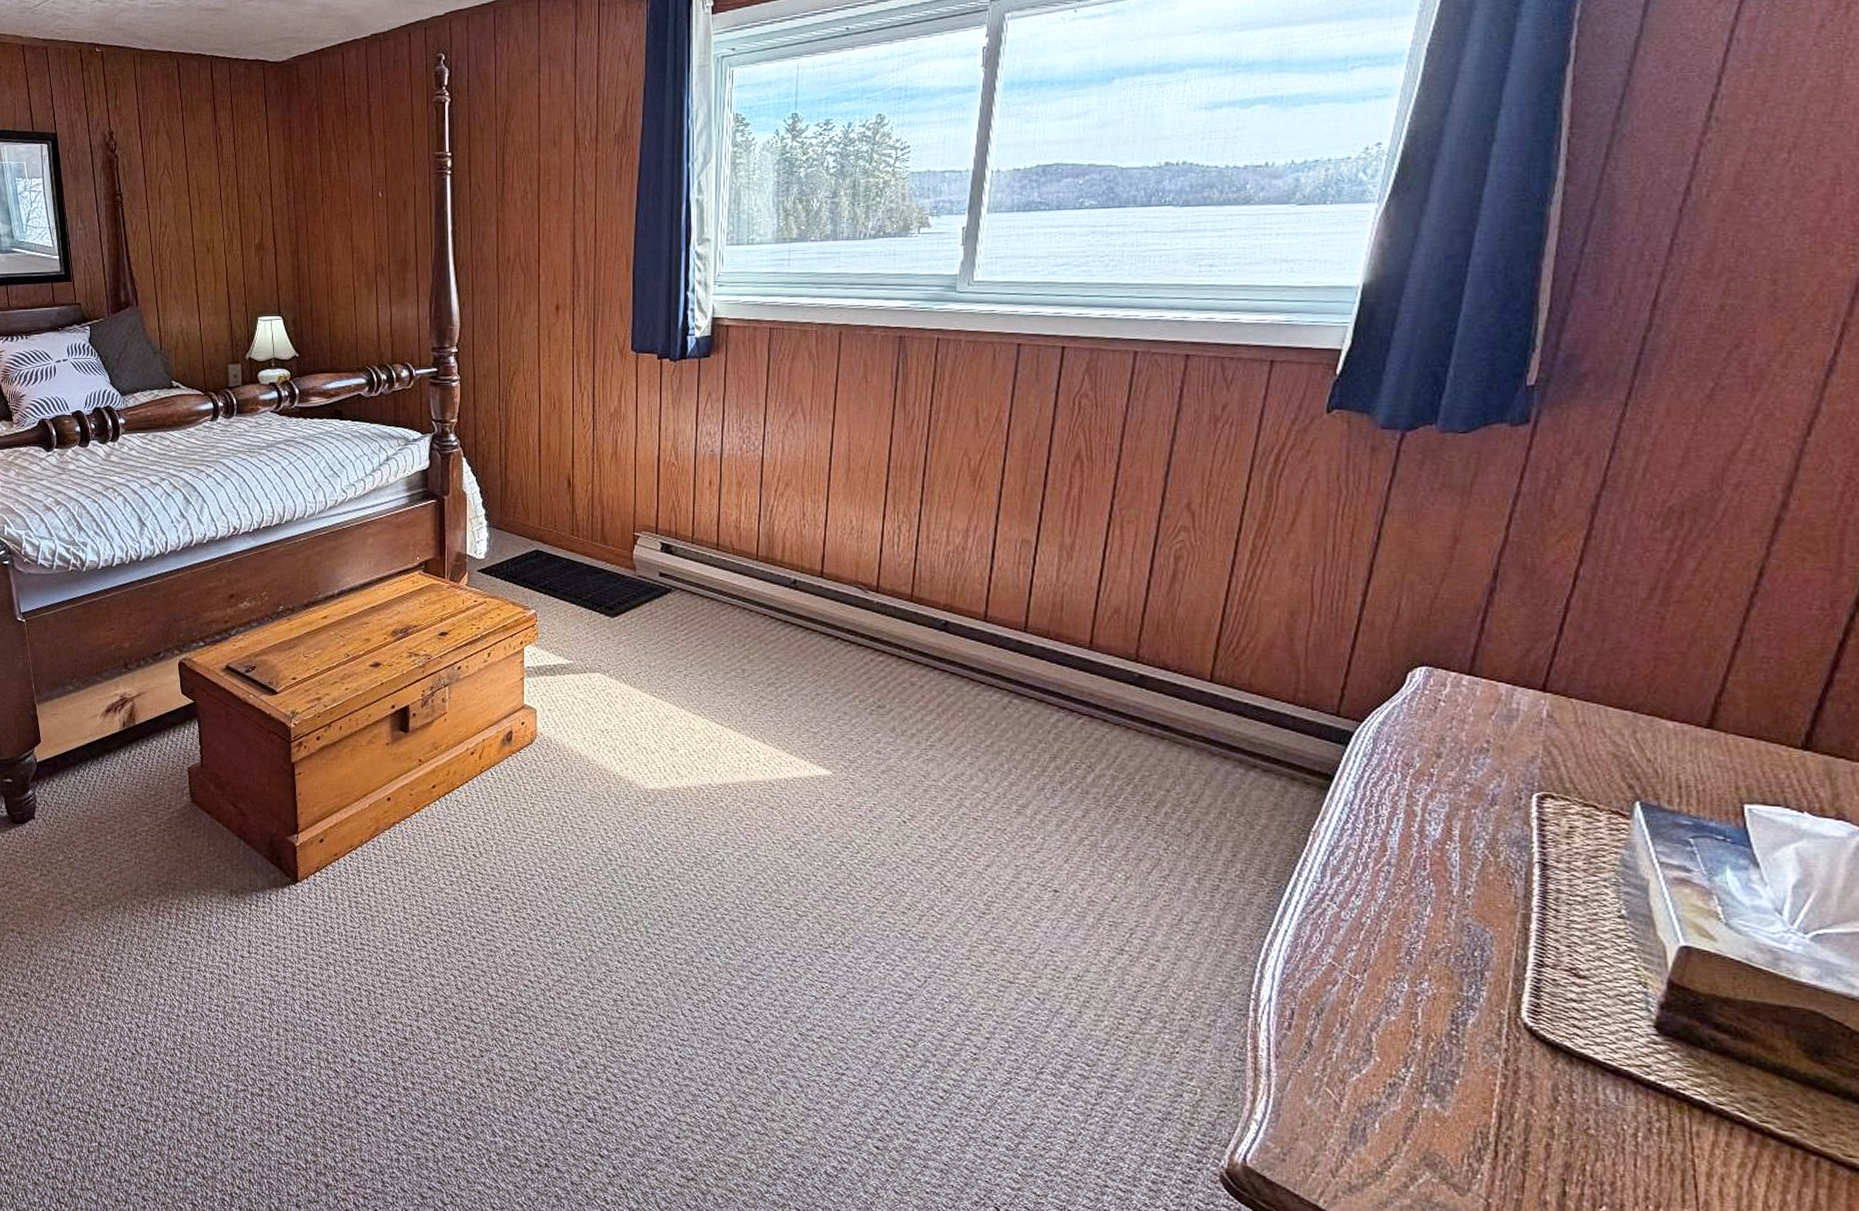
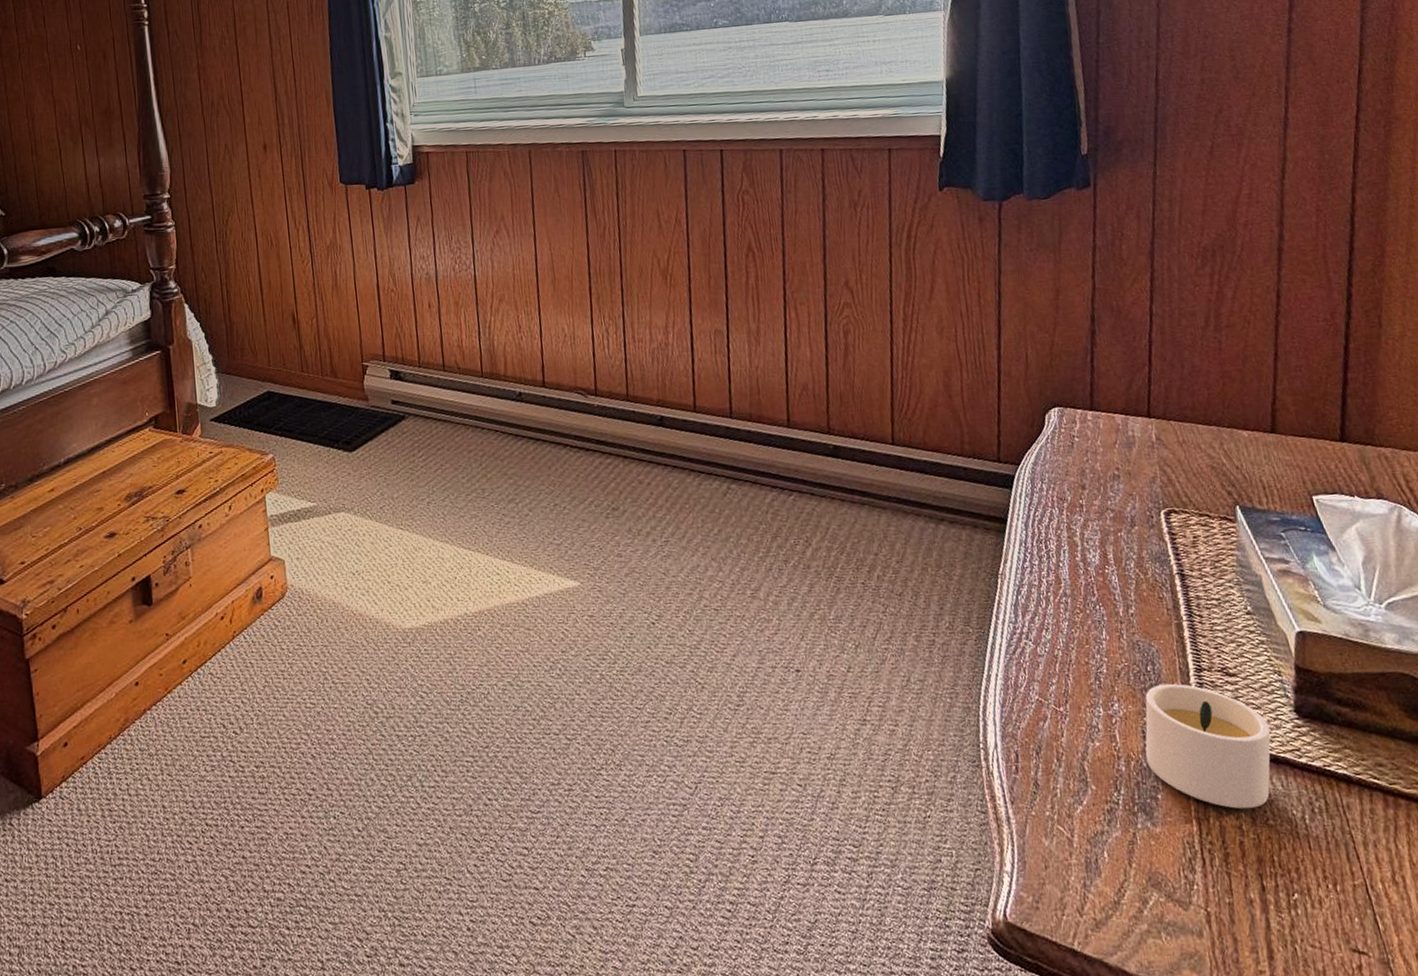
candle: none [1450,972,1617,1115] -> present [1145,683,1271,809]

